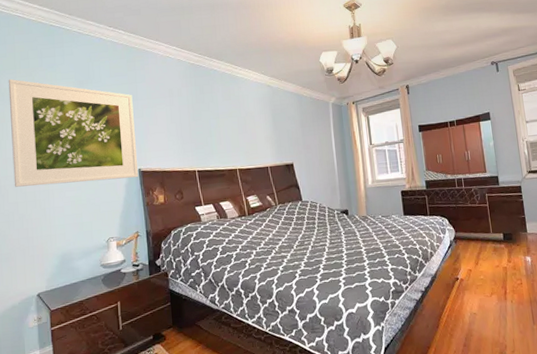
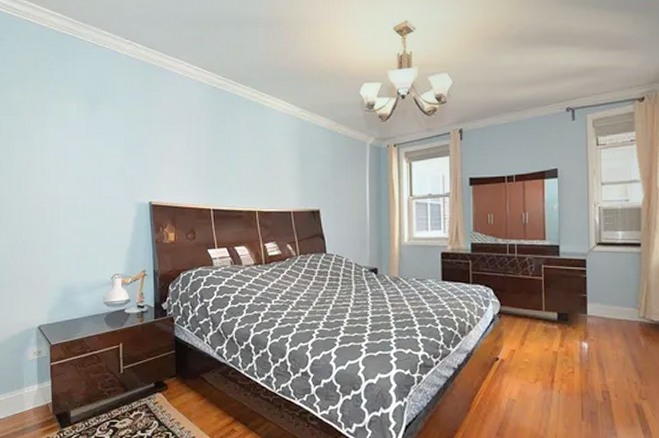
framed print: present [8,79,139,187] -> none [16,91,149,212]

